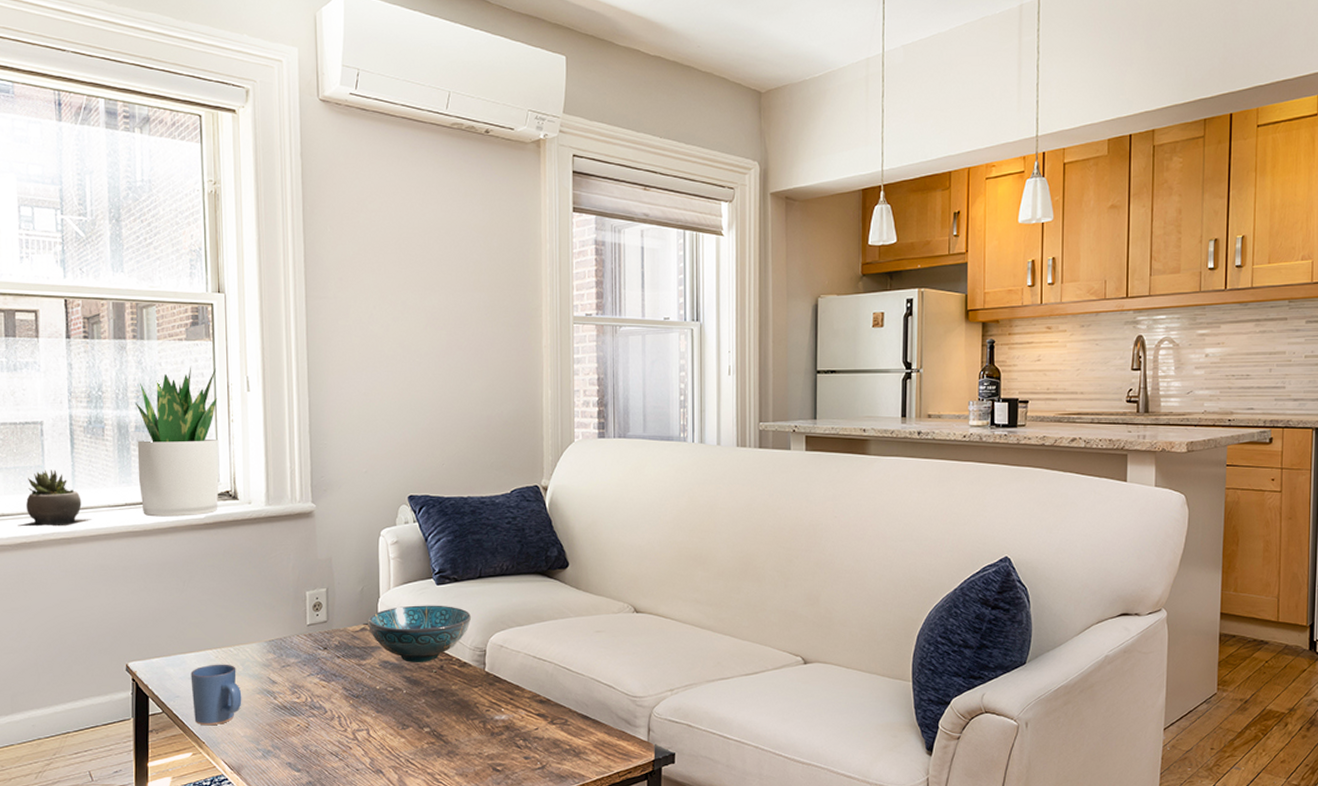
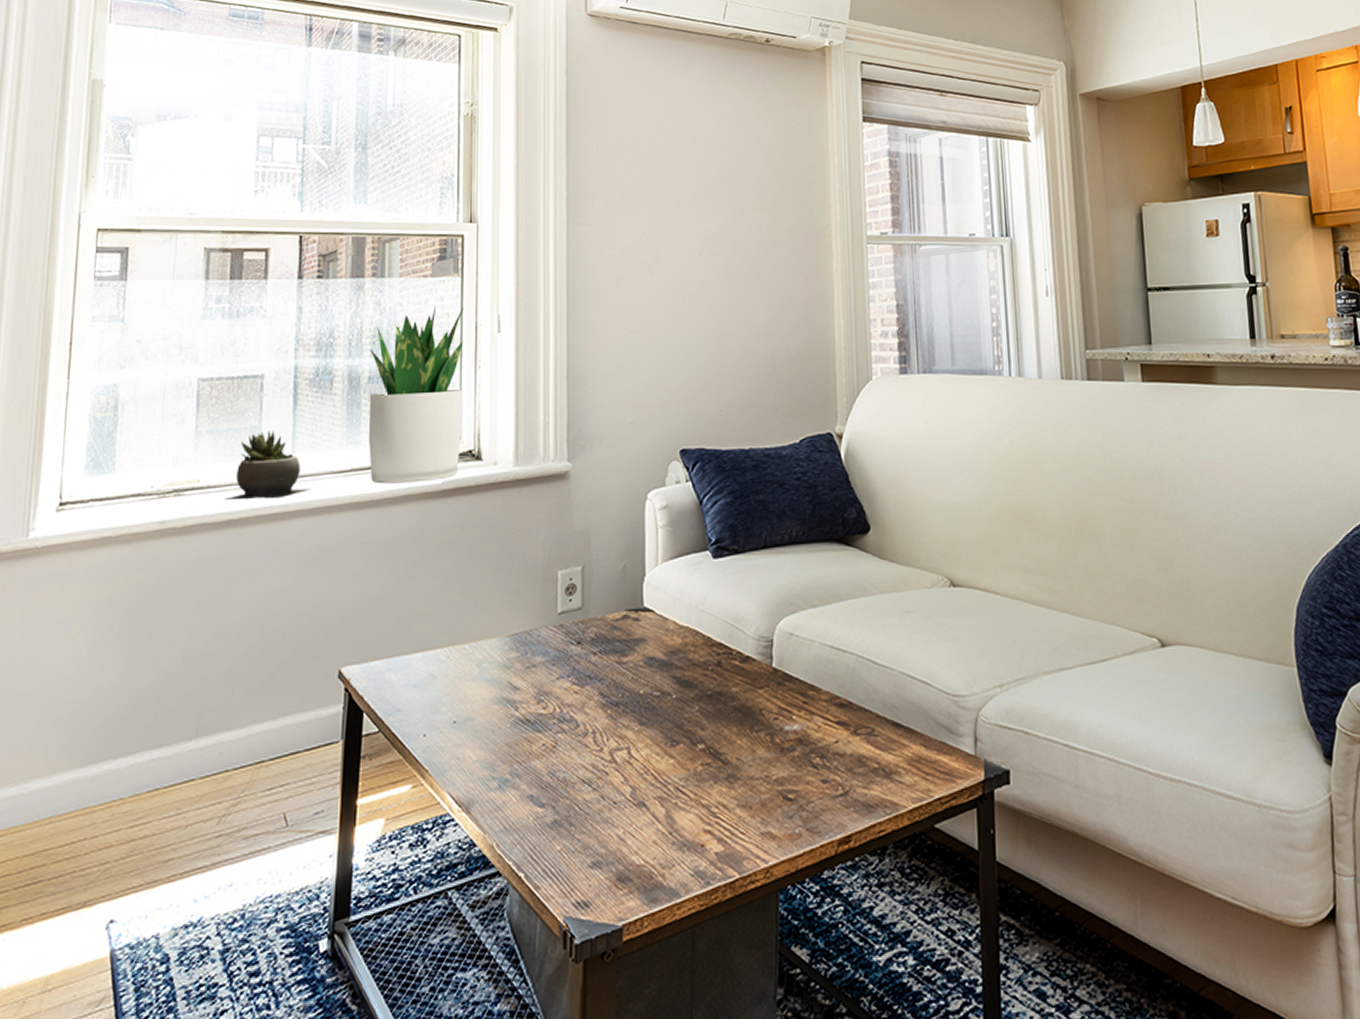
mug: present [190,664,242,726] -> none [415,666,476,748]
decorative bowl: present [367,605,472,664] -> none [630,583,756,659]

